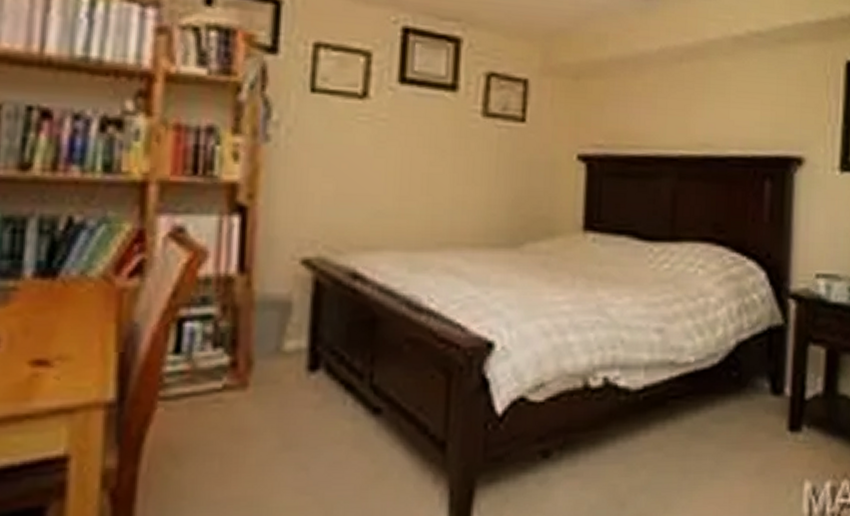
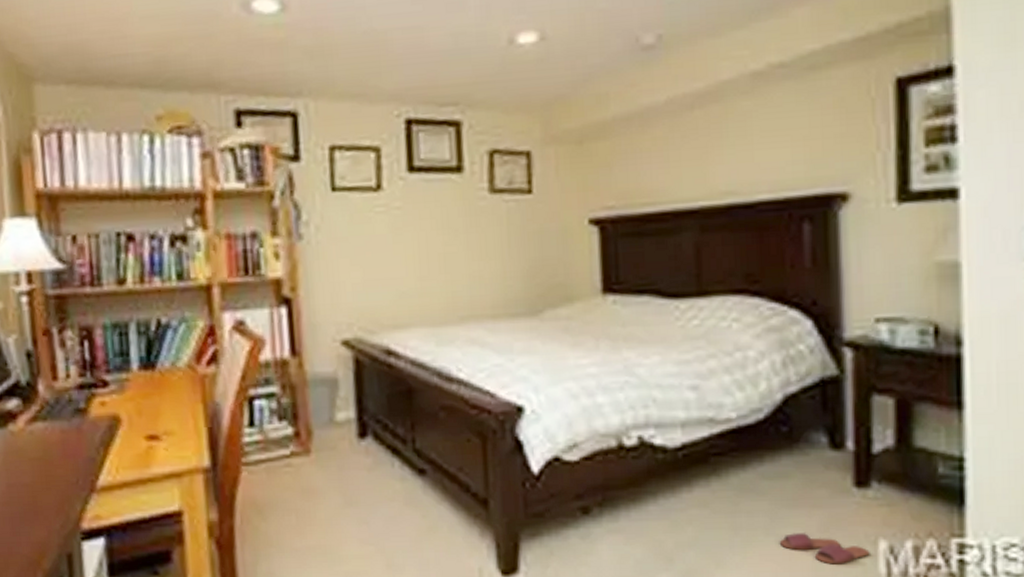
slippers: none [721,474,797,506] -> present [779,531,870,565]

